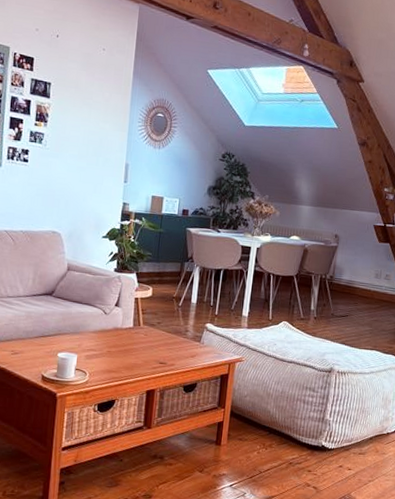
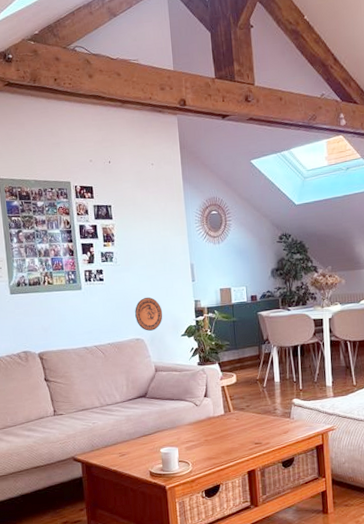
decorative plate: none [56,189,87,226] -> present [135,297,163,331]

